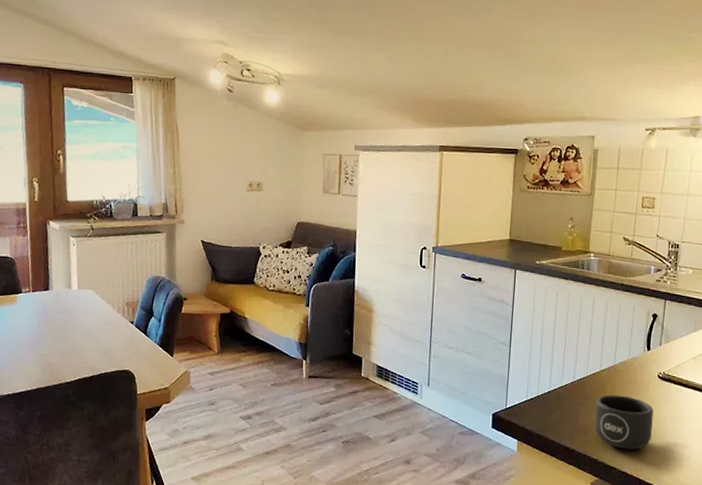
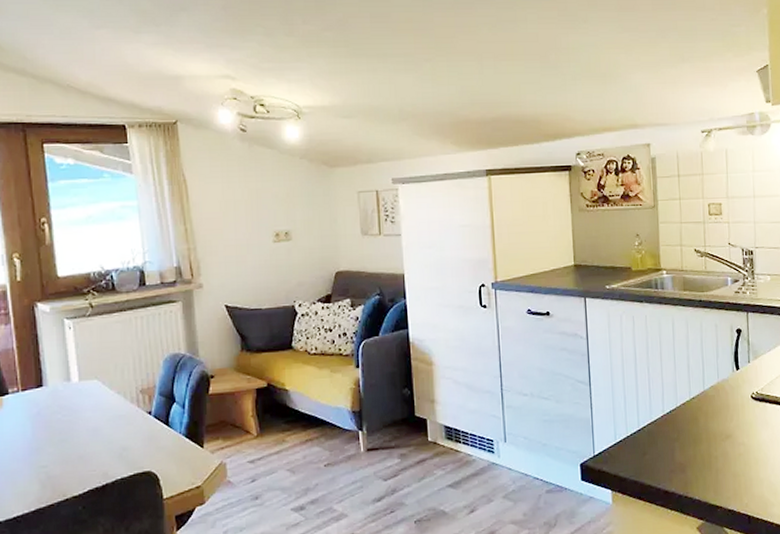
mug: present [594,394,654,450] -> none [690,423,754,485]

